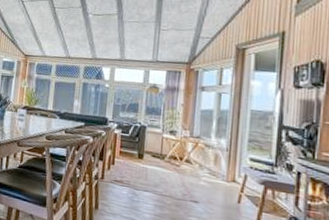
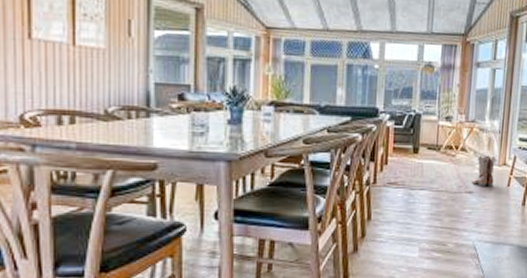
boots: none [196,168,223,201] -> present [471,155,496,188]

